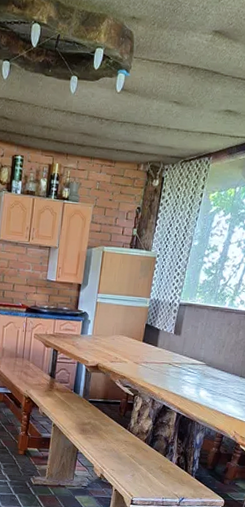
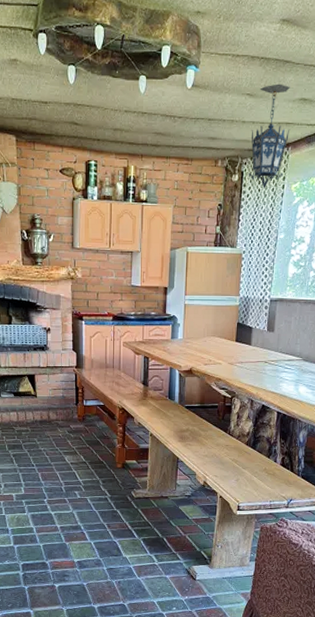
hanging lantern: none [168,93,217,196] -> present [248,83,290,189]

